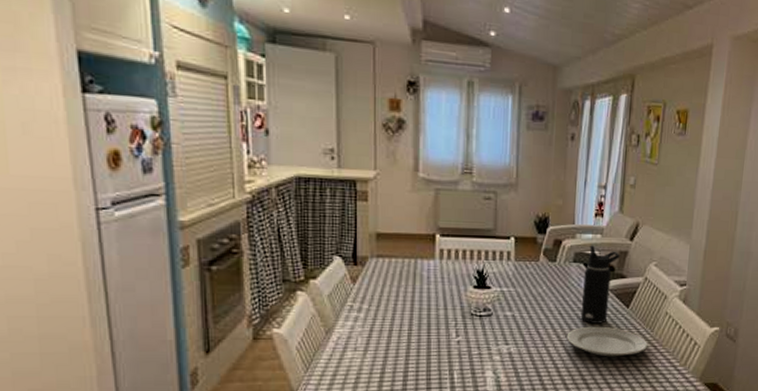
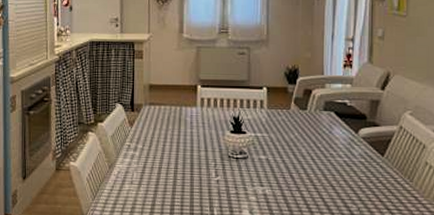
plate: present [566,326,648,357] -> none [320,172,408,206]
water bottle: present [580,245,621,324] -> none [333,94,372,171]

